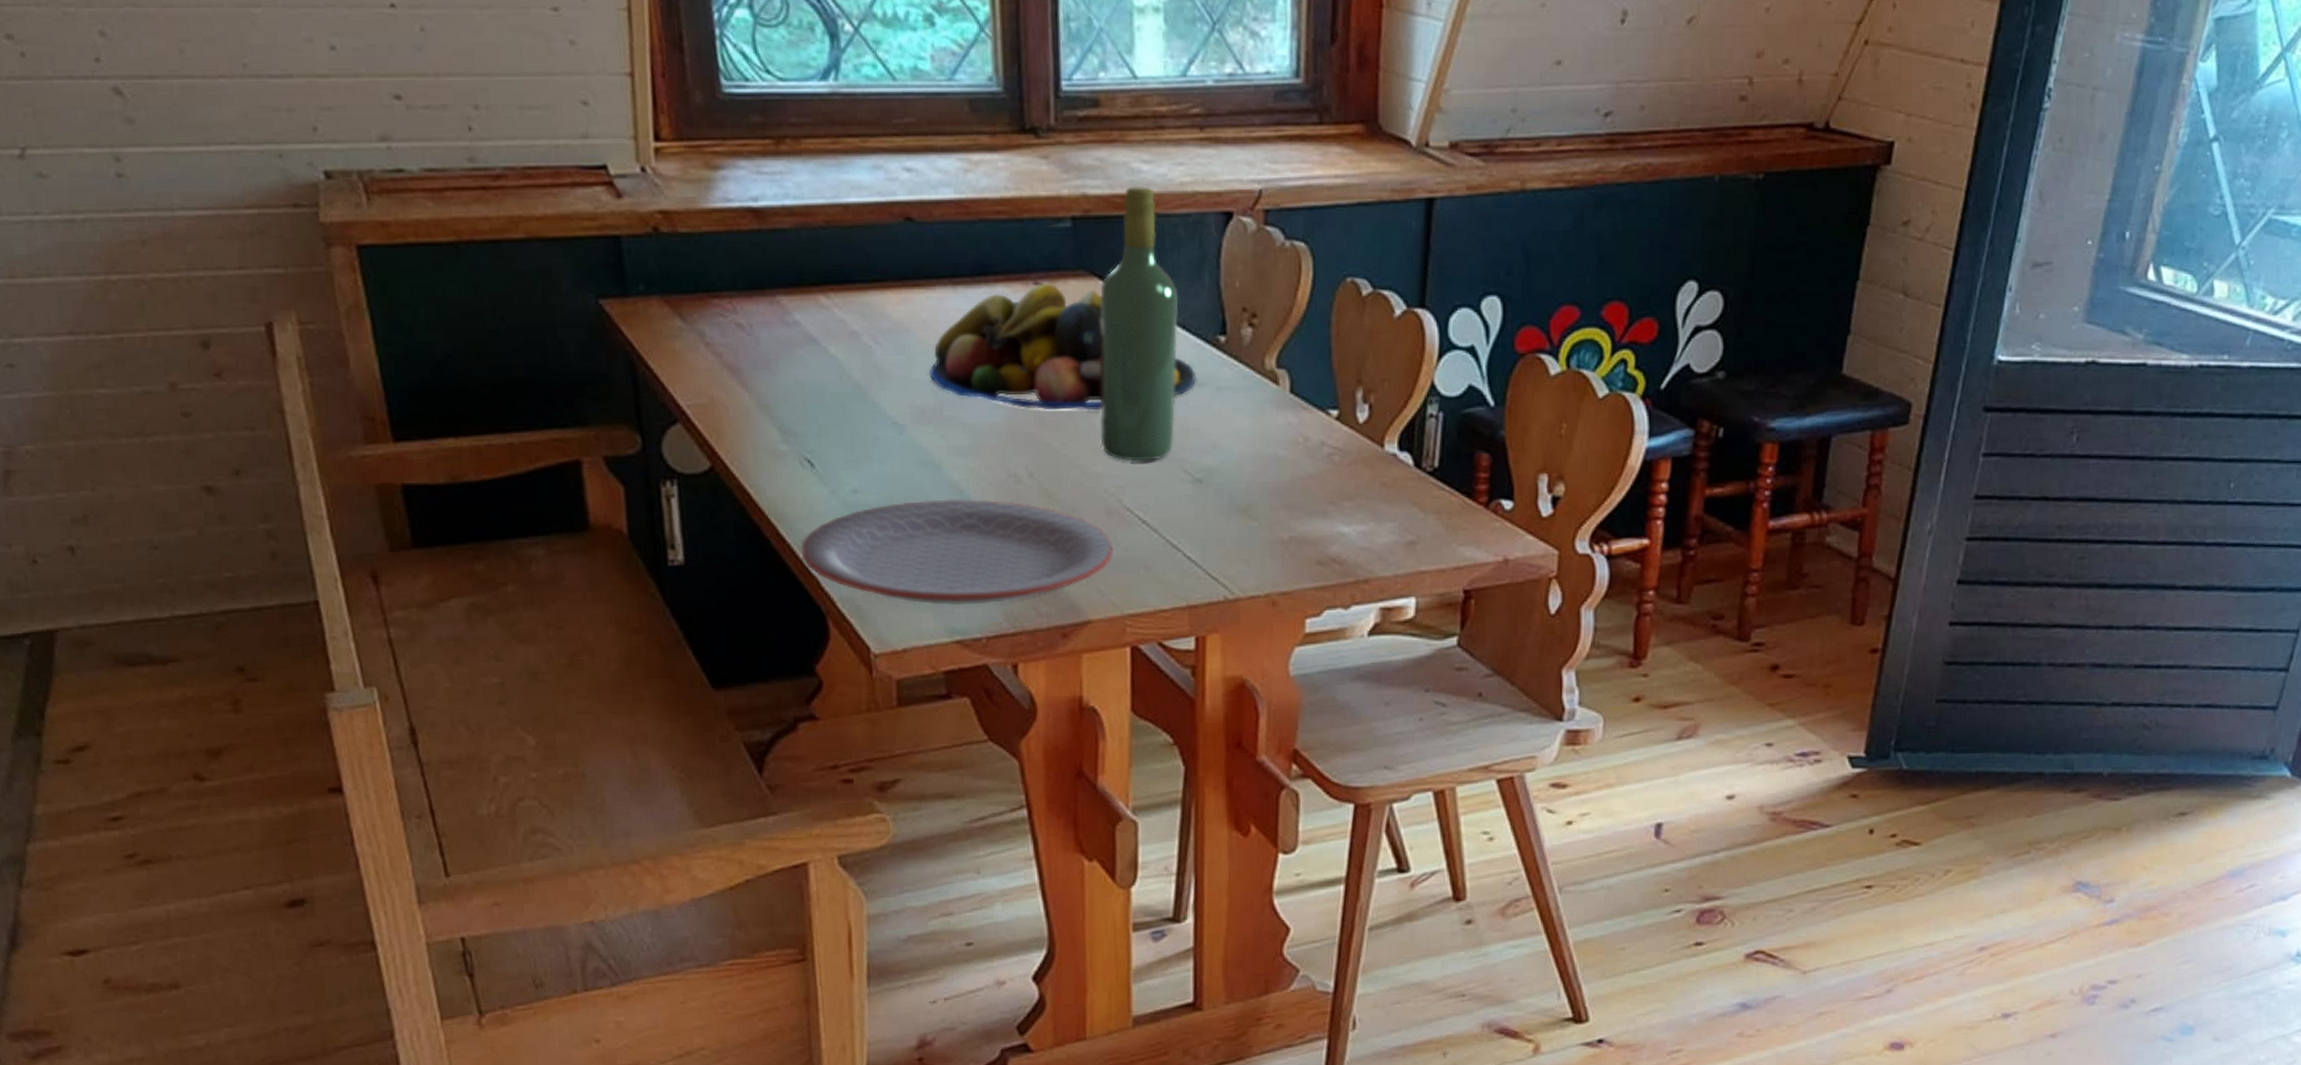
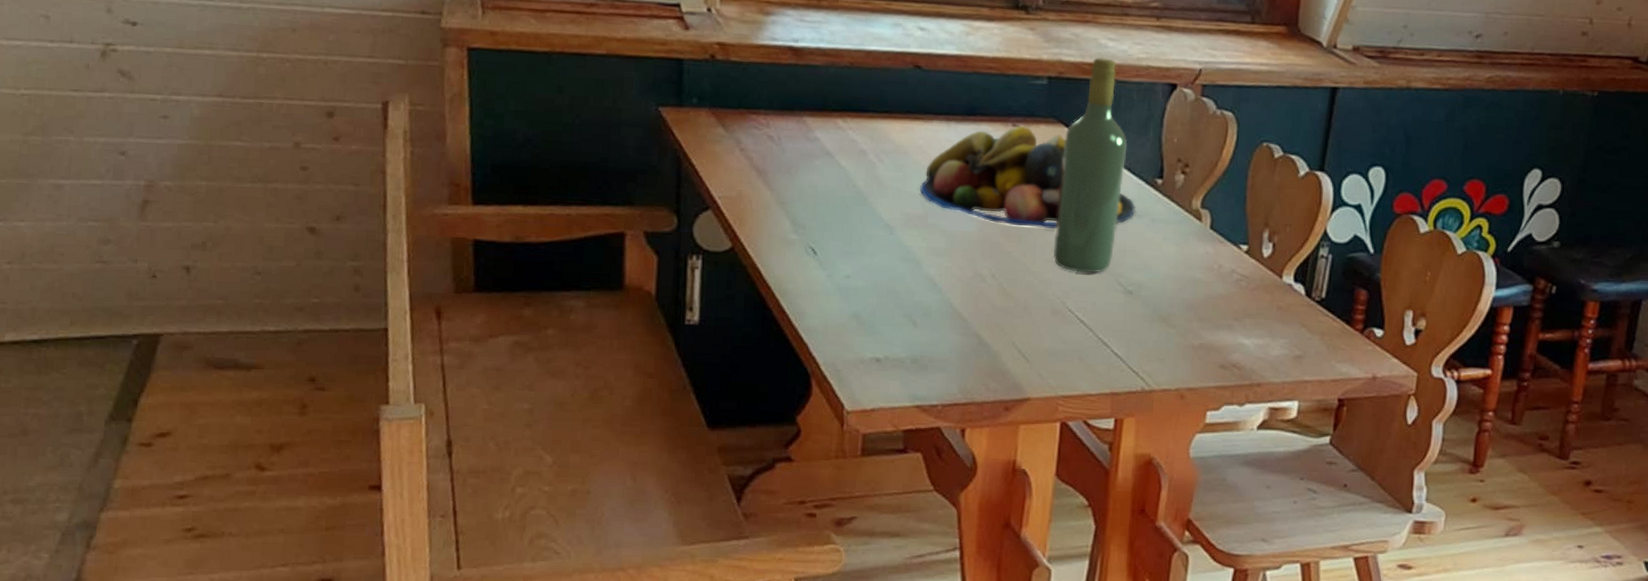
plate: present [800,499,1114,606] -> none [797,288,1055,377]

